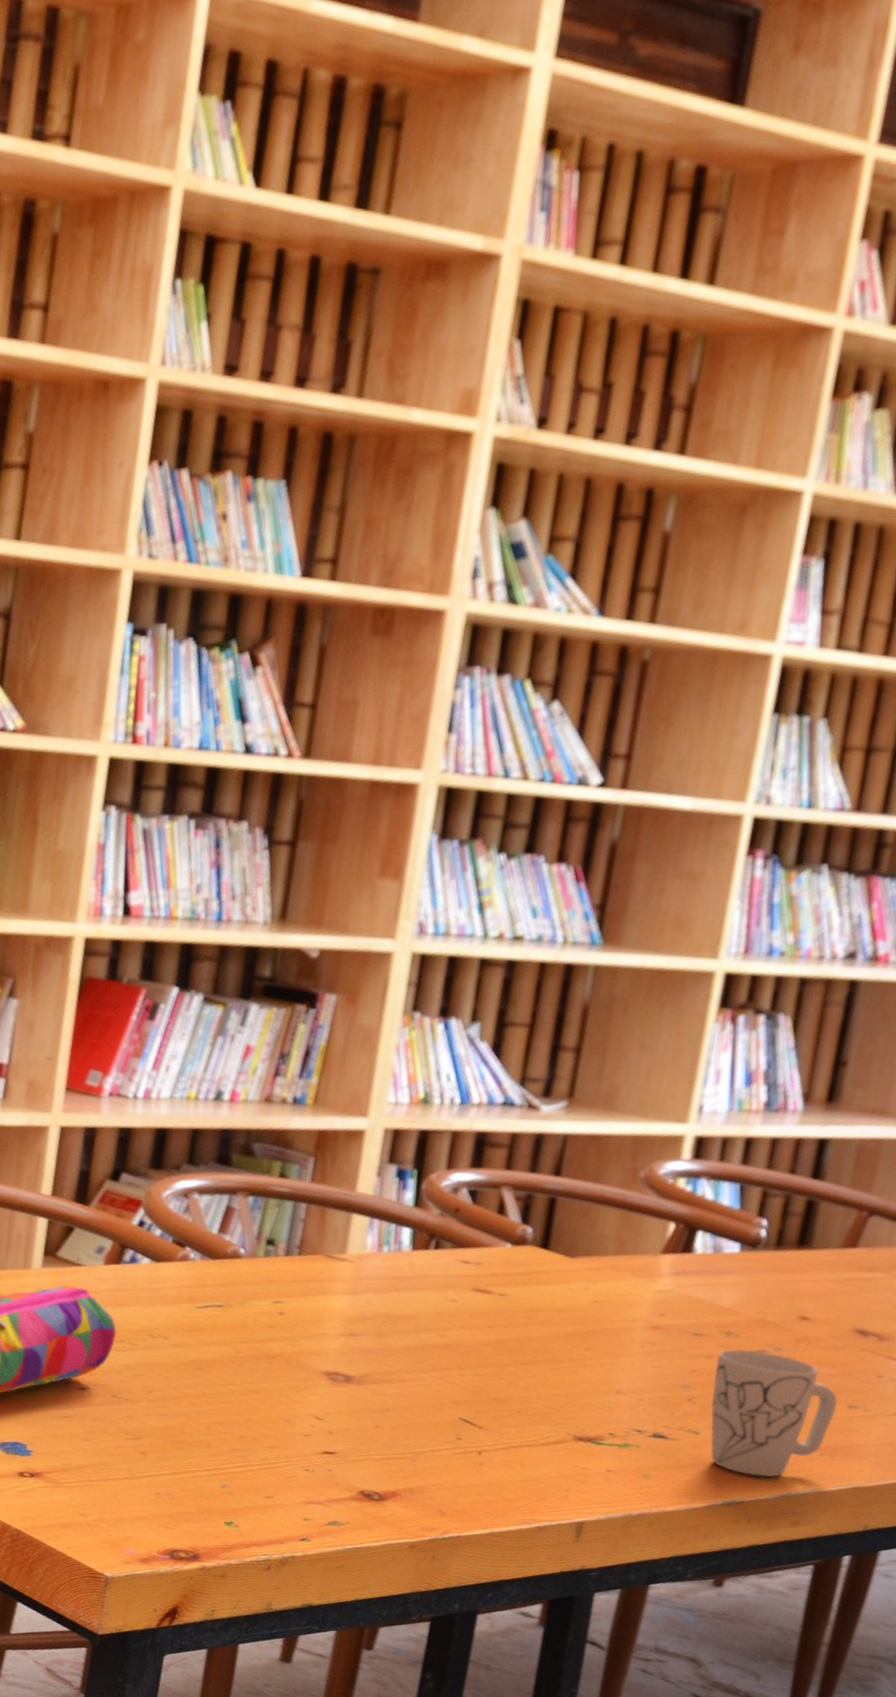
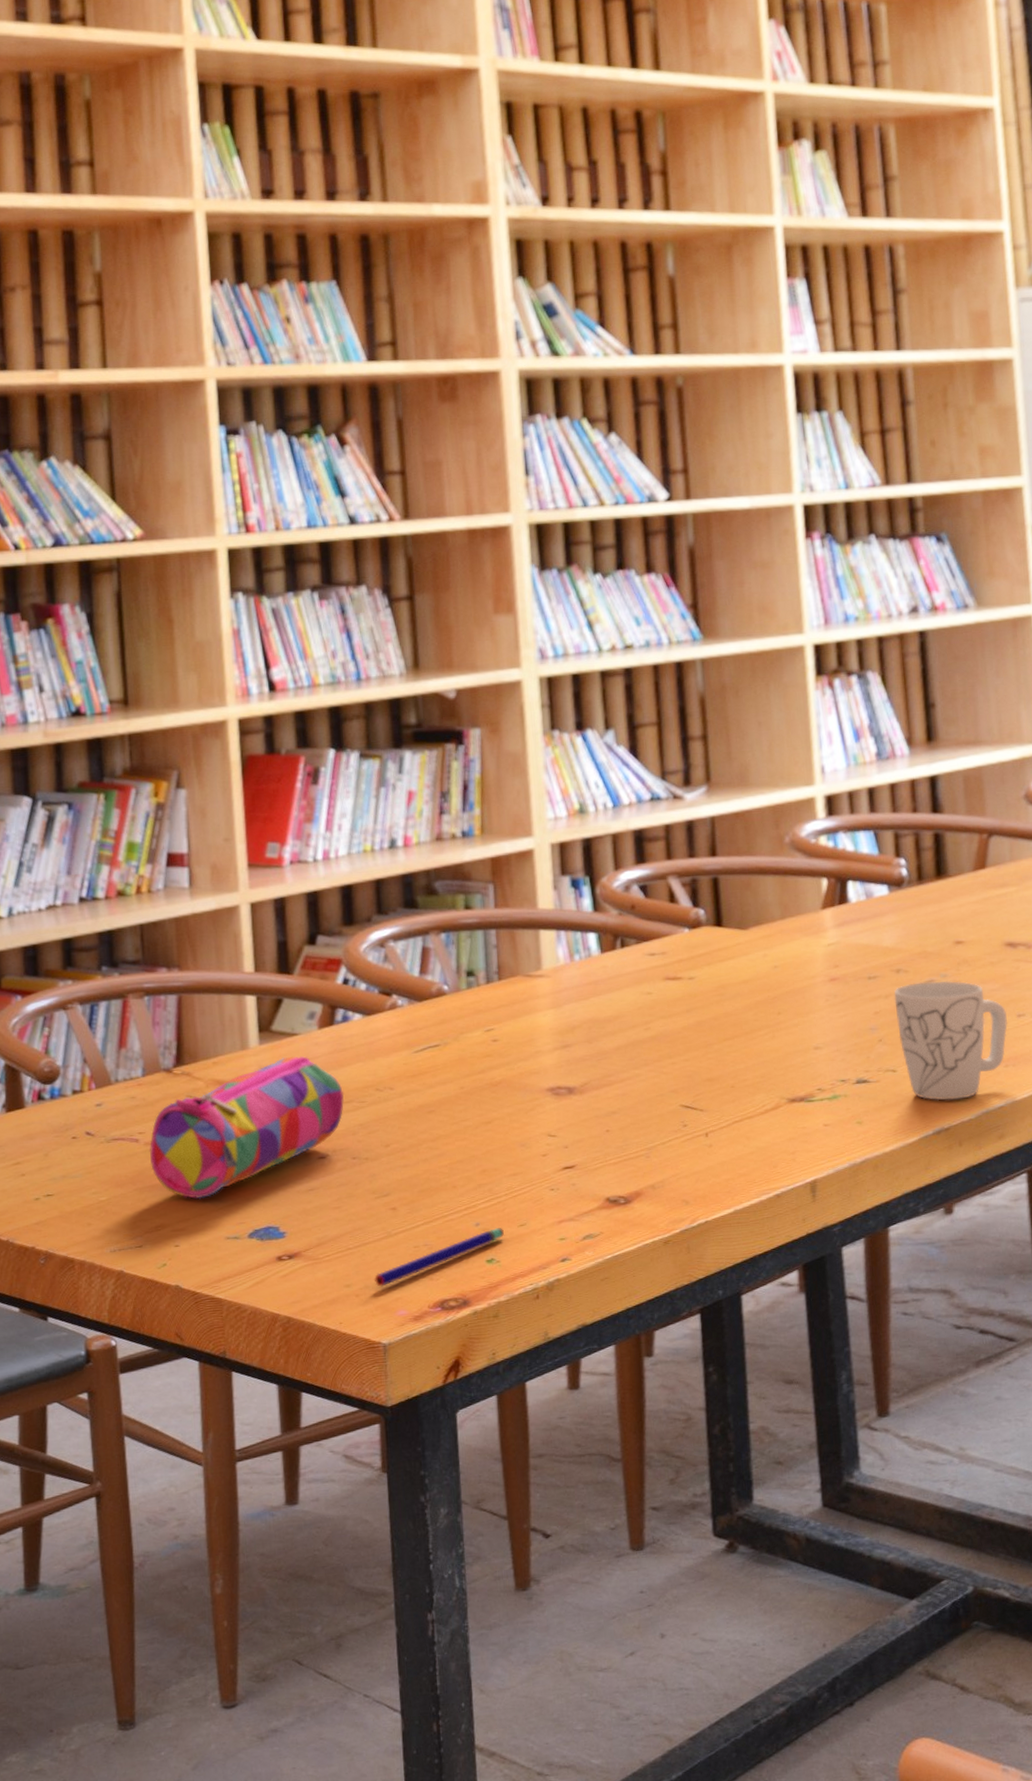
pen: none [110,1494,249,1523] -> present [375,1228,504,1287]

